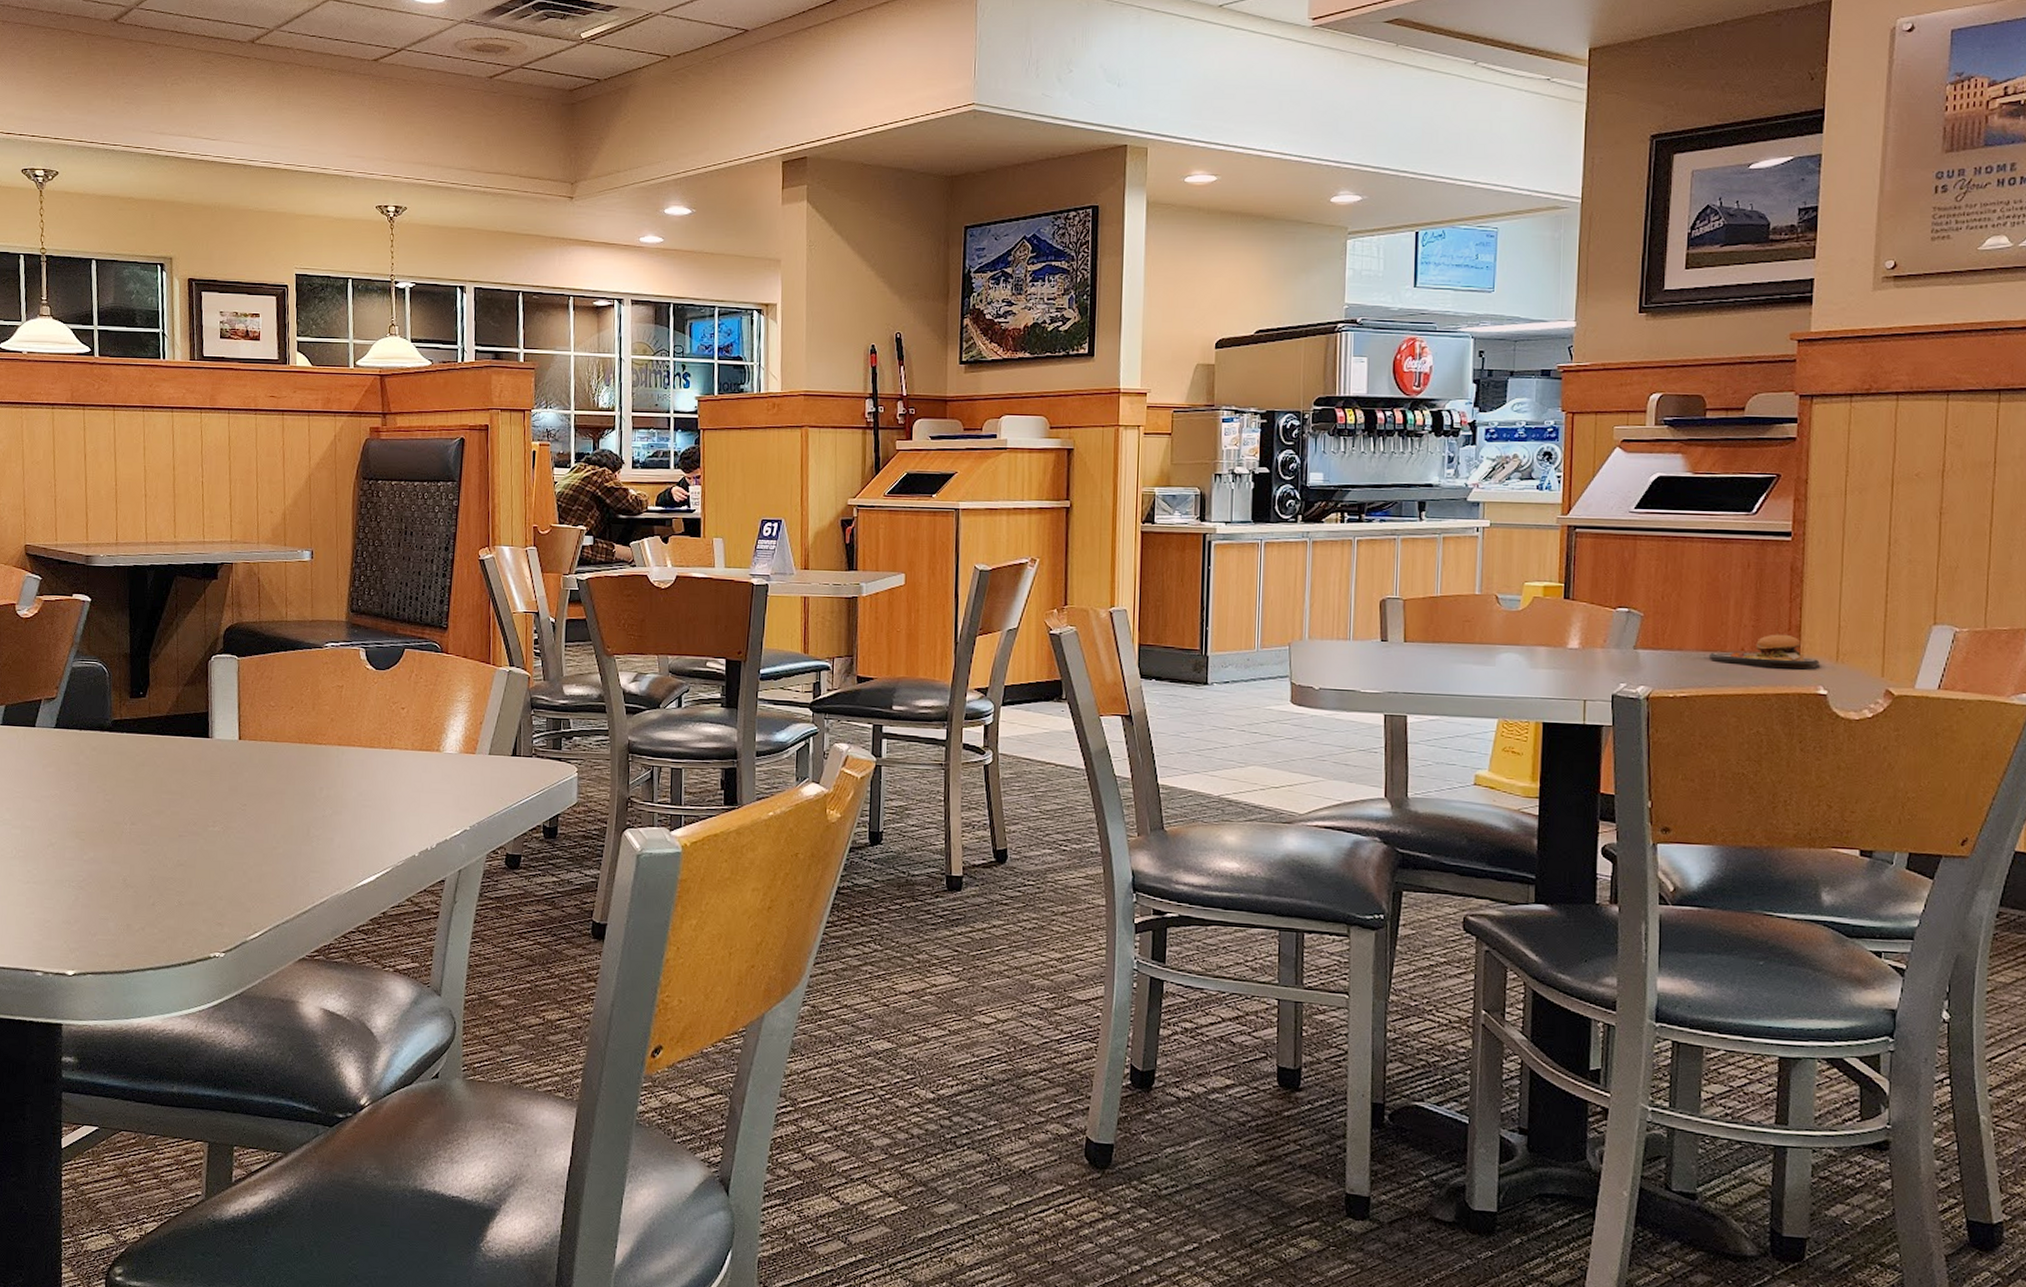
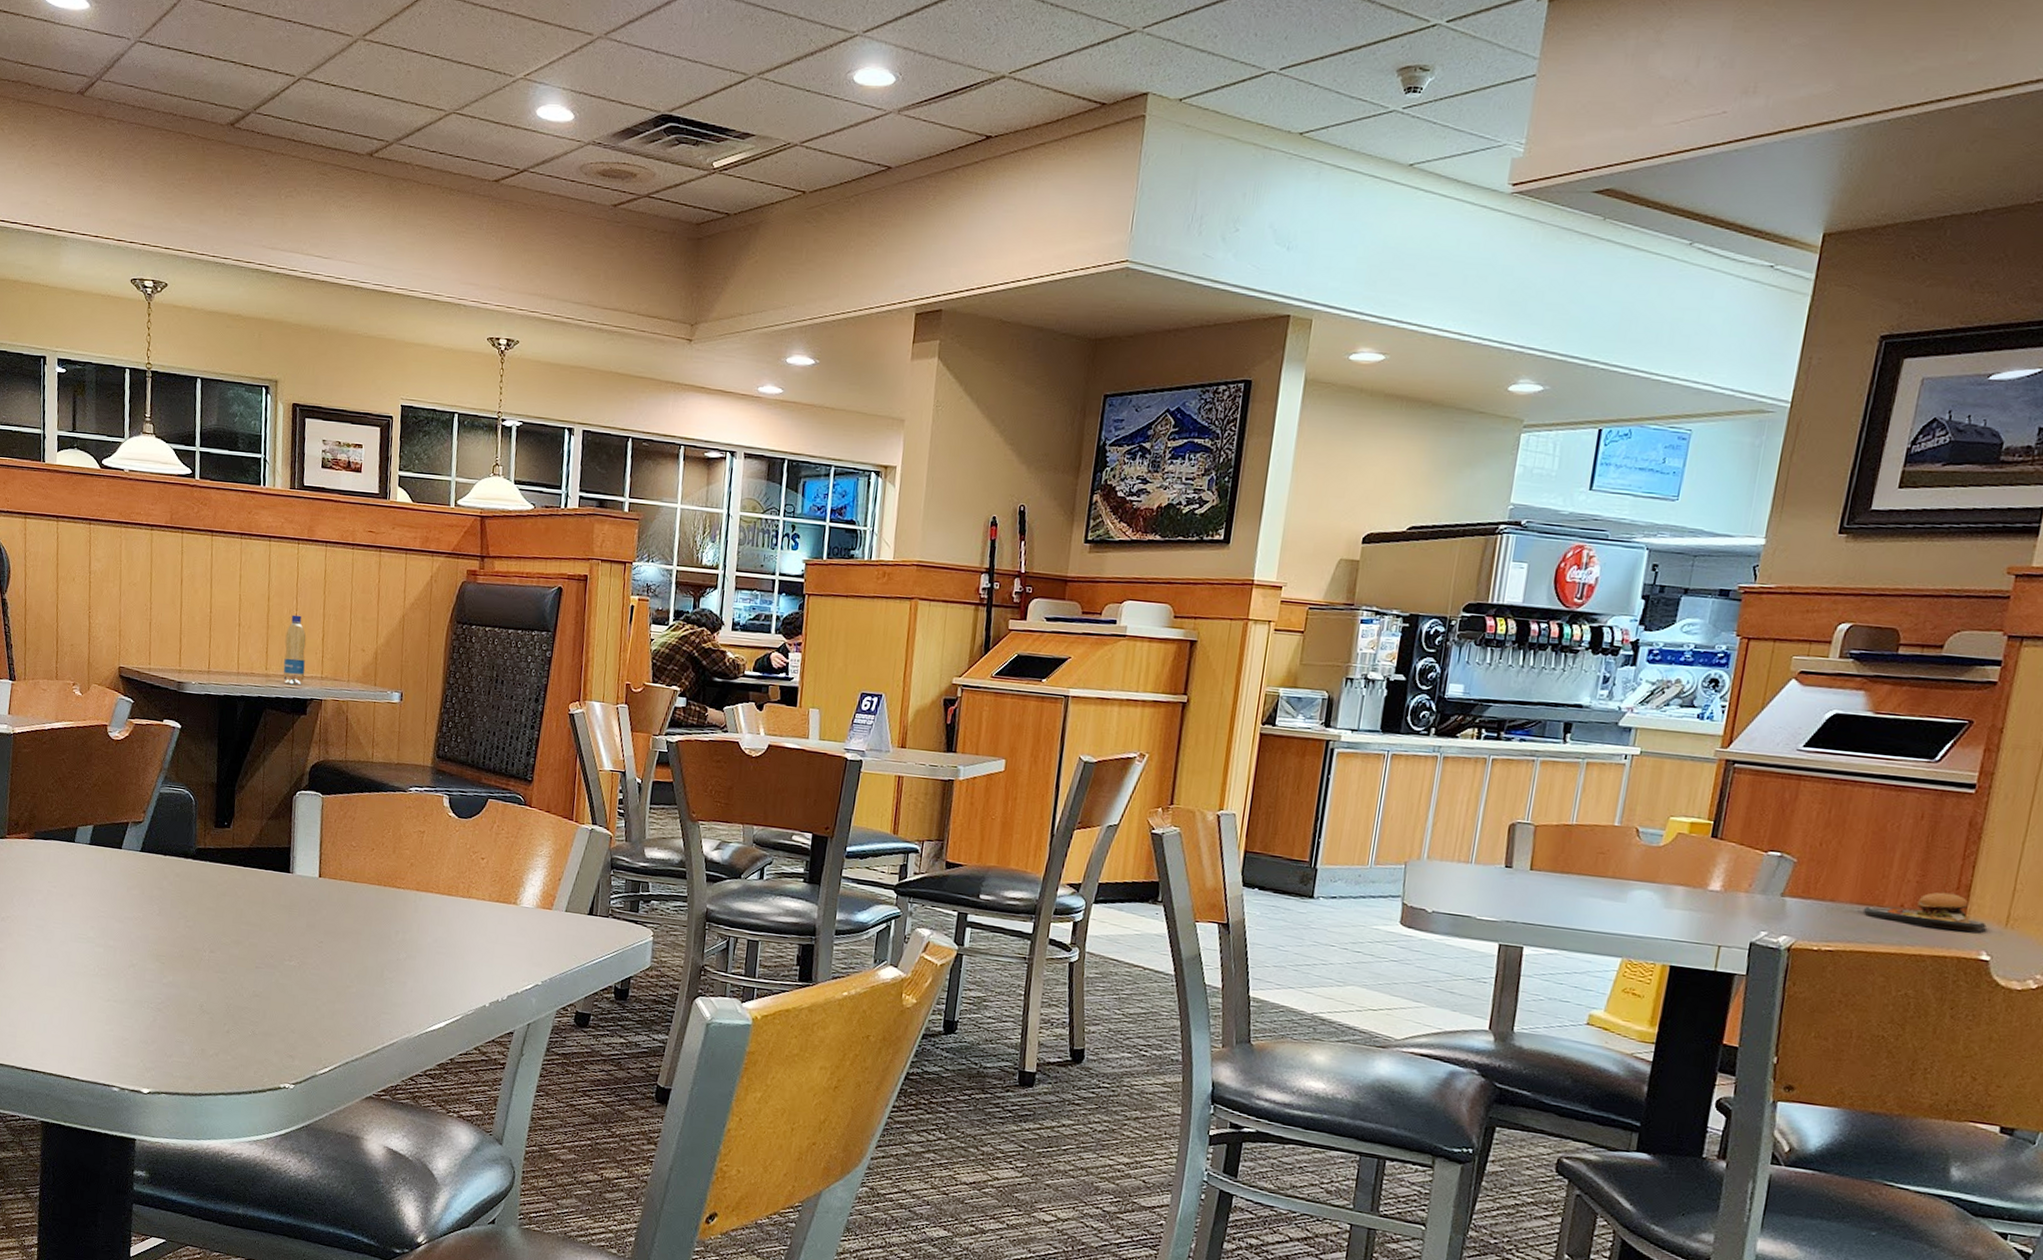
bottle: none [192,482,214,550] -> present [283,615,307,685]

